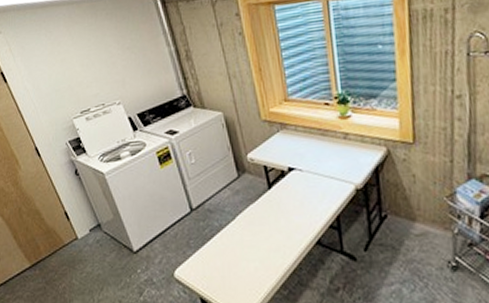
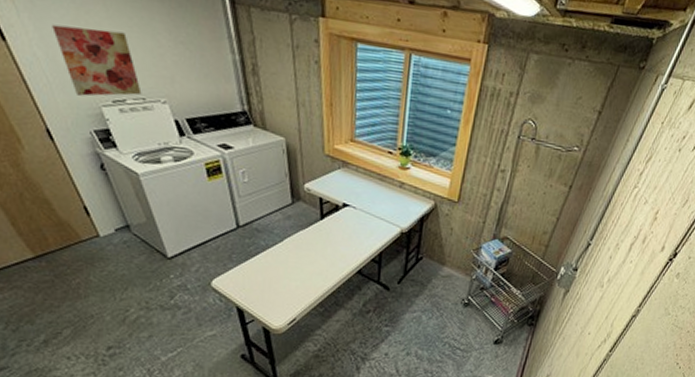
wall art: none [36,52,101,114] -> present [52,24,142,96]

